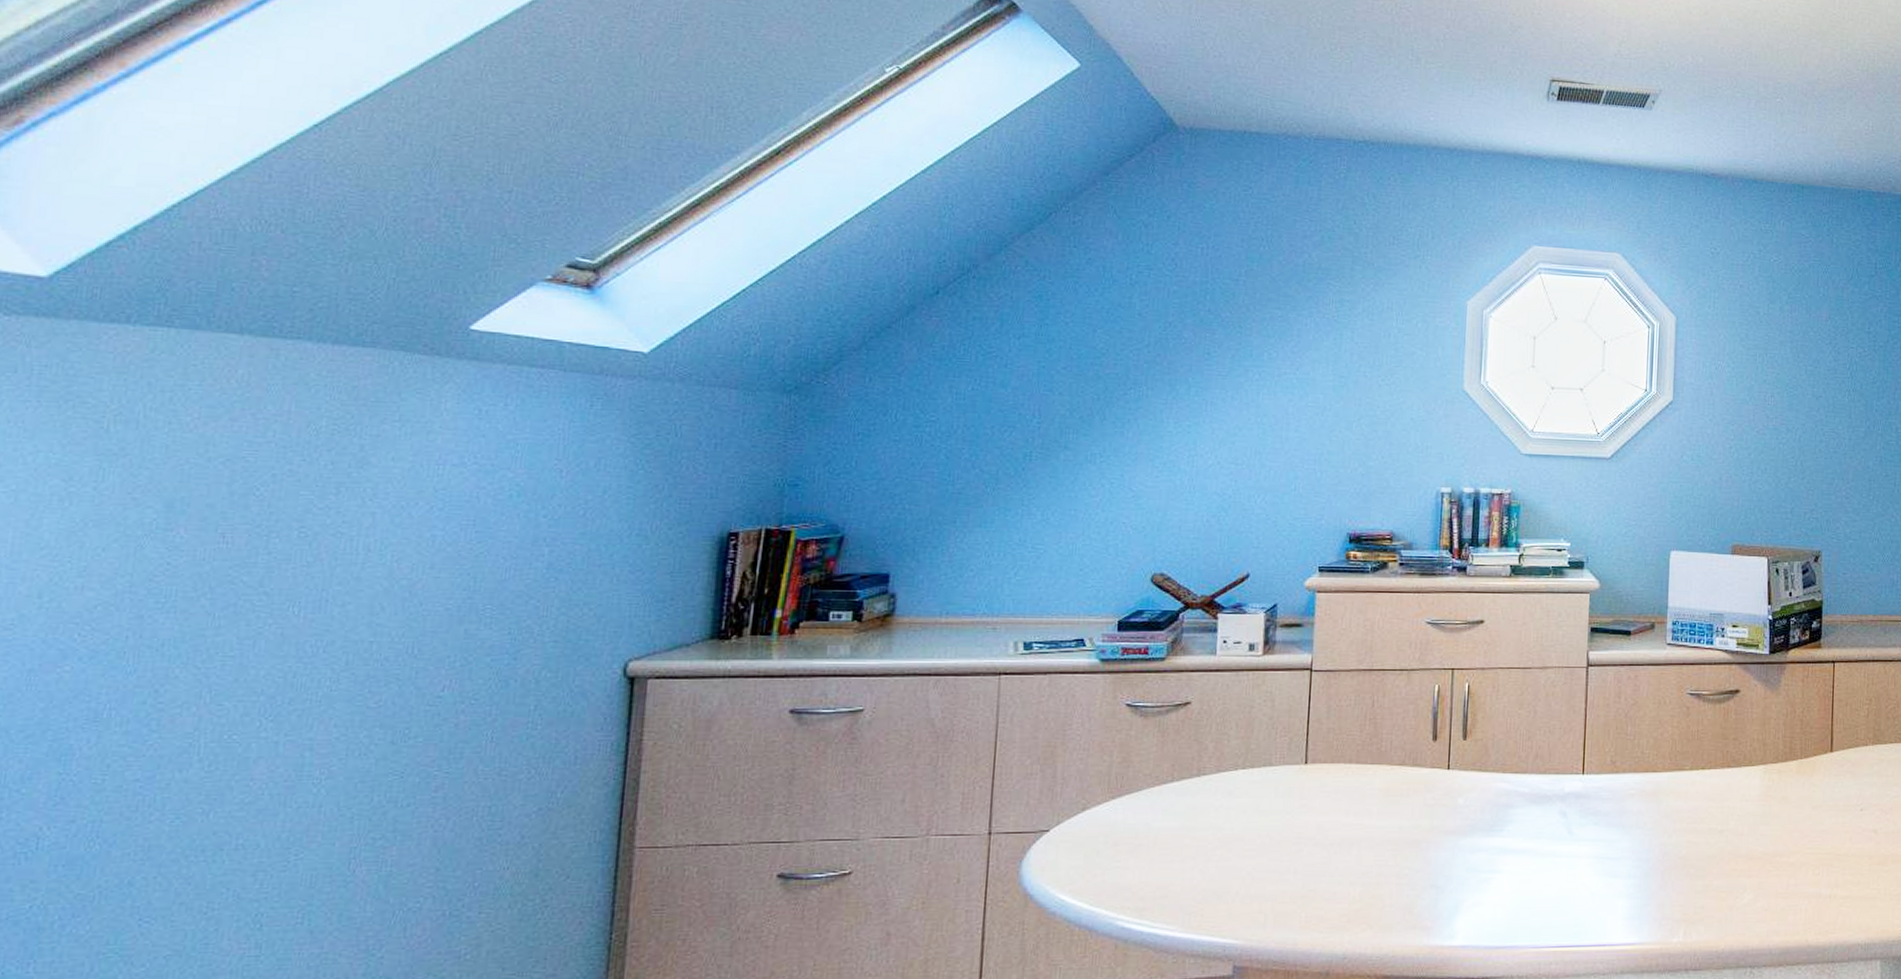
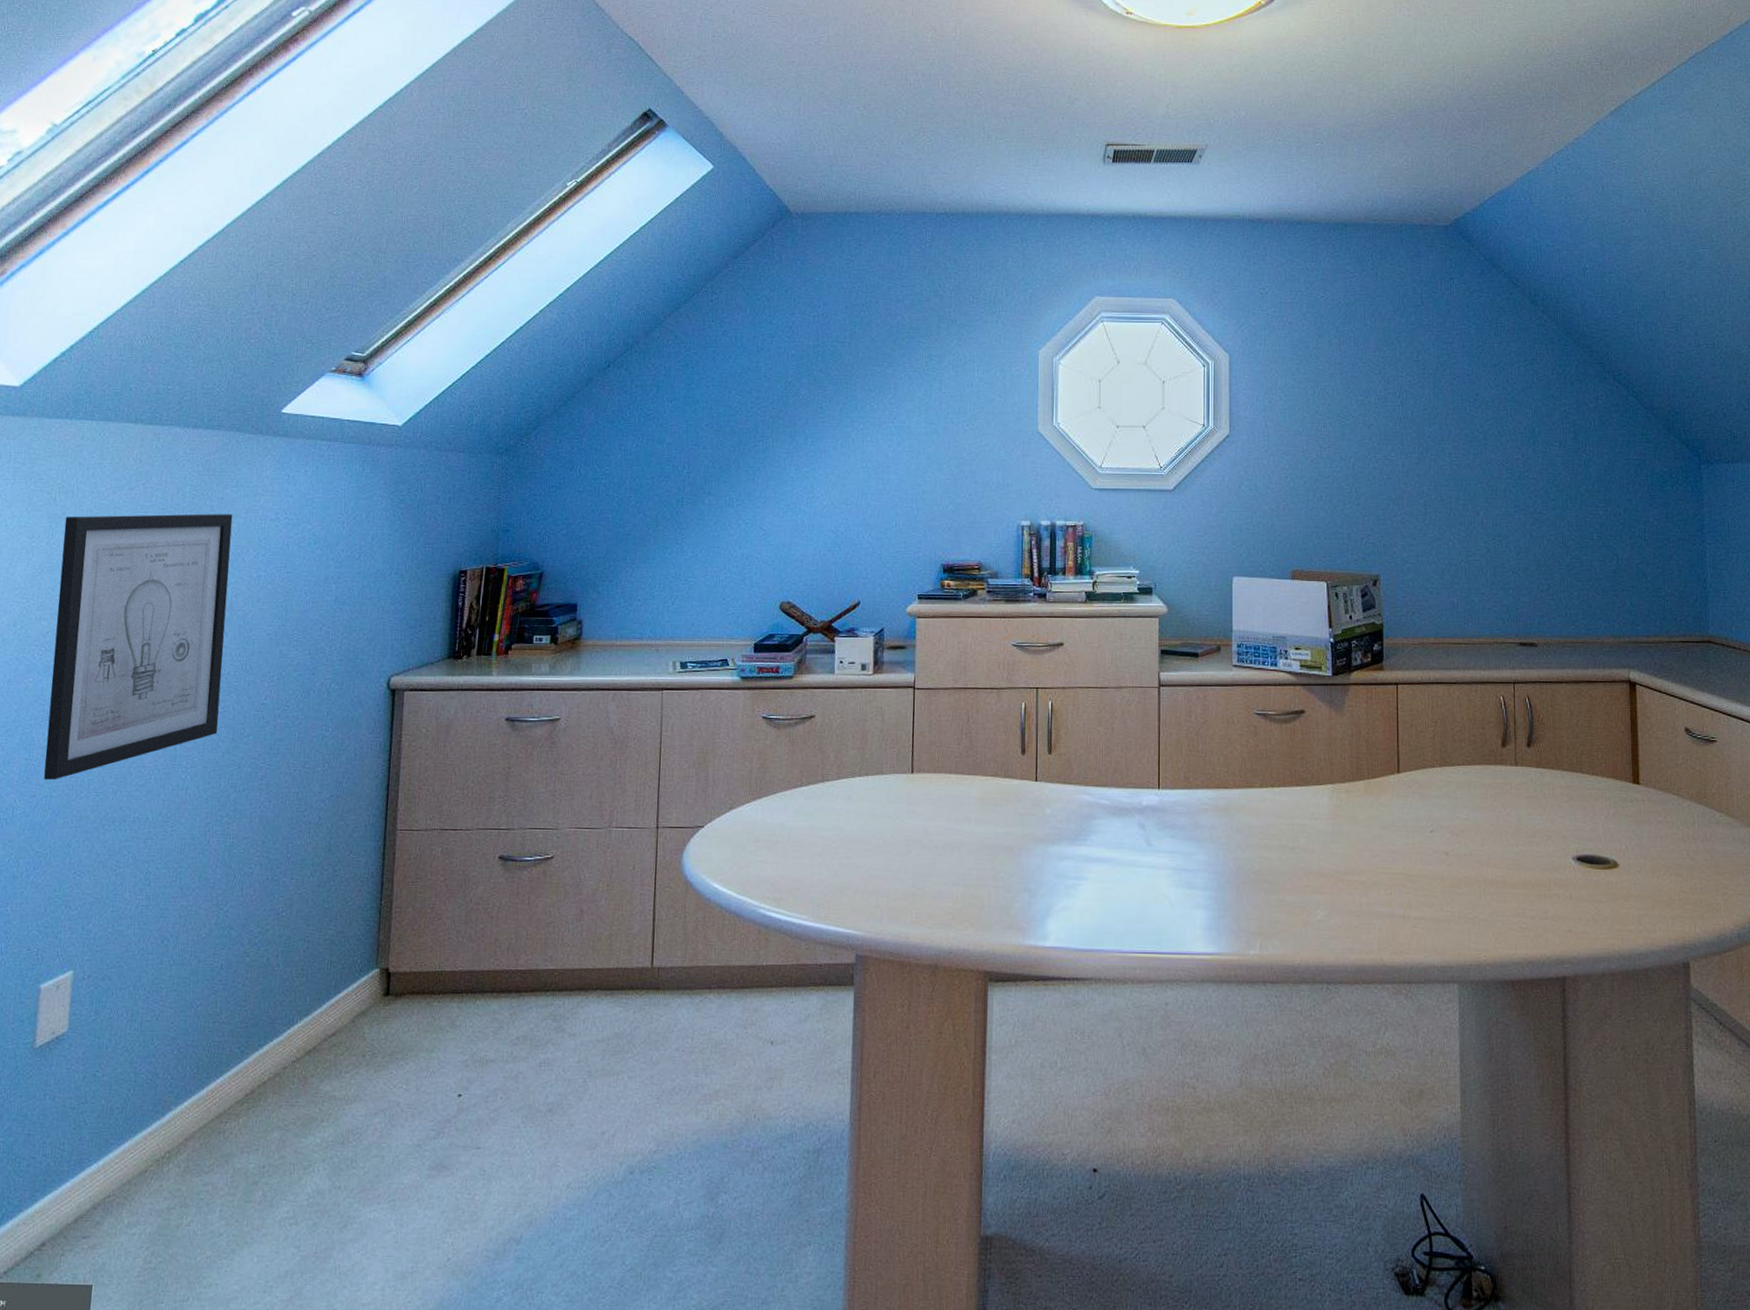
wall art: none [89,453,394,800] -> present [44,514,233,780]

